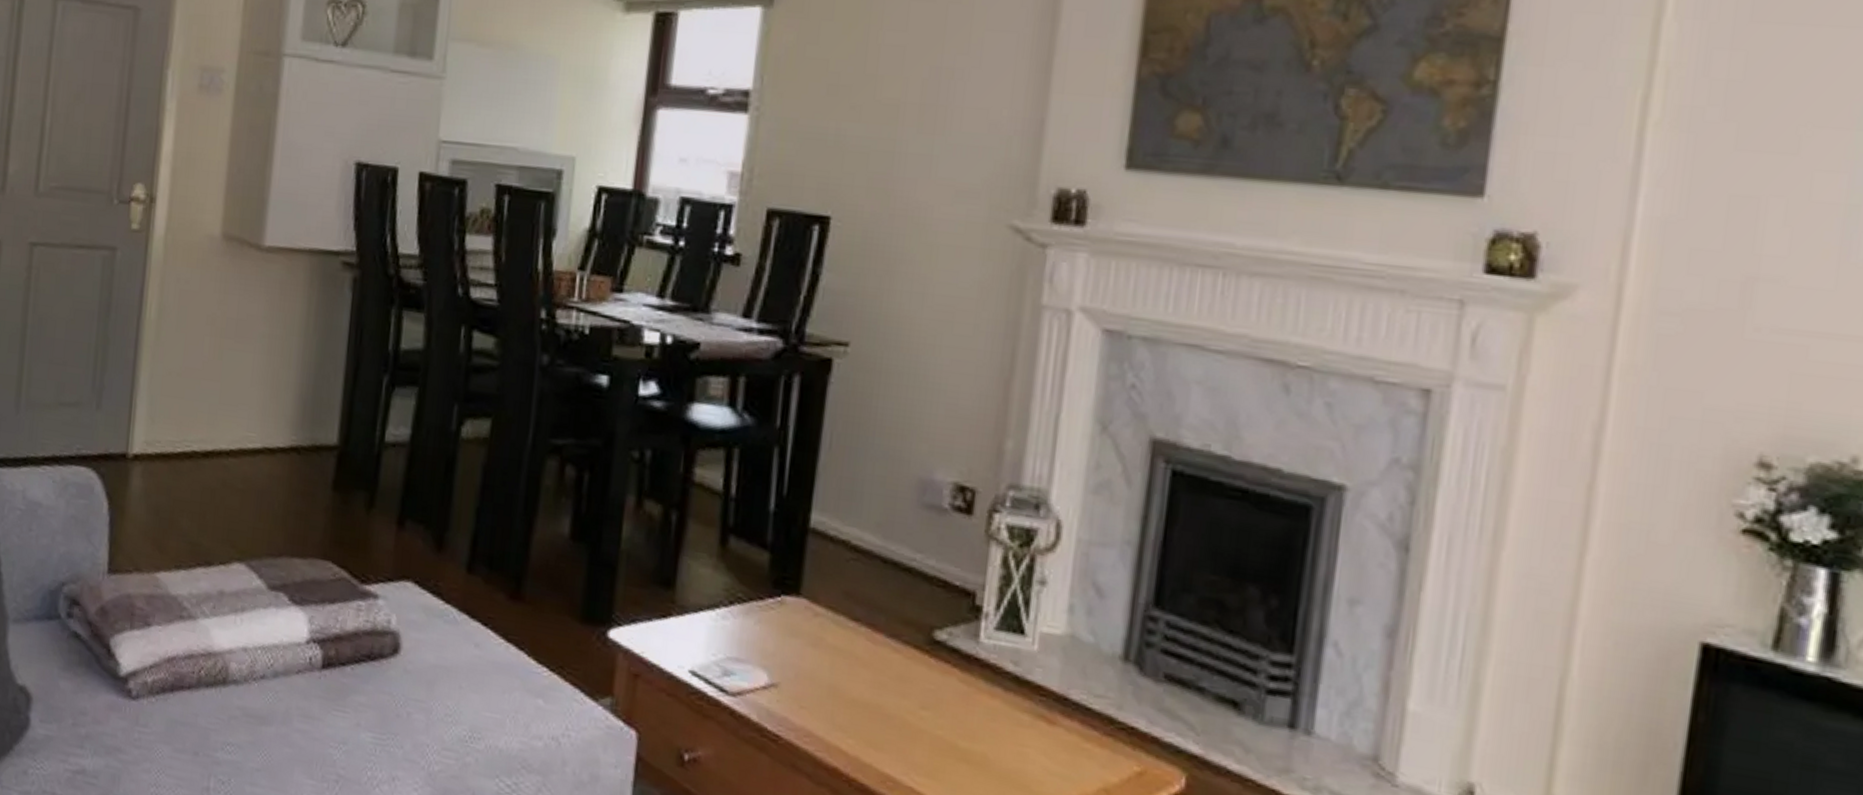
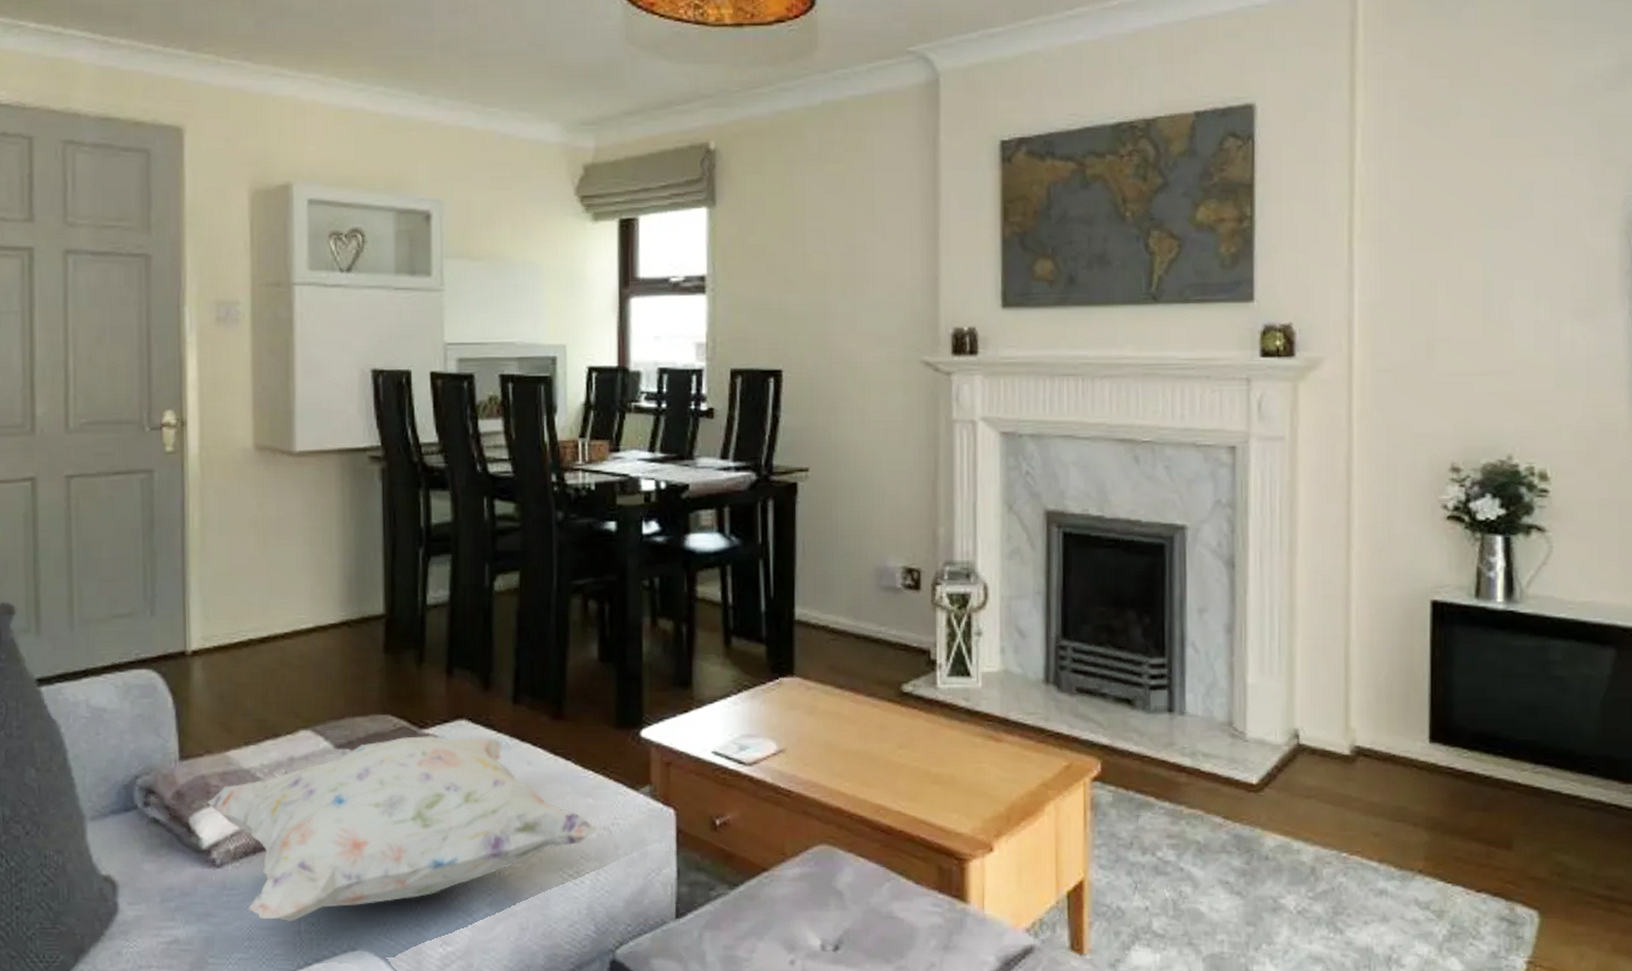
decorative pillow: none [130,589,547,777] -> present [207,735,600,922]

